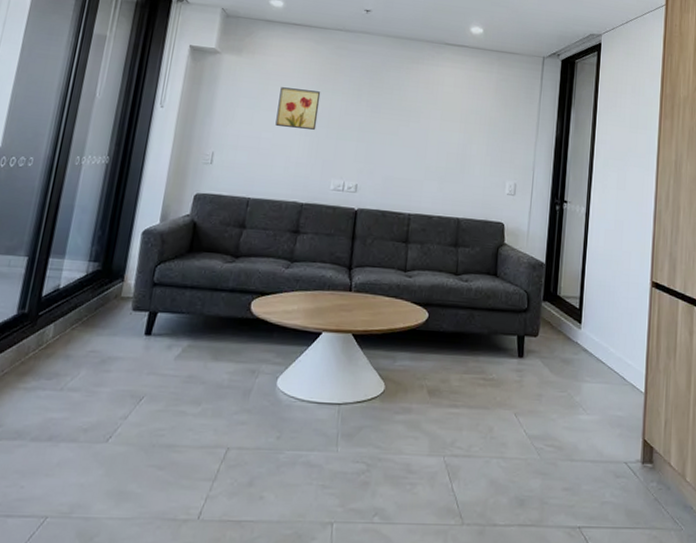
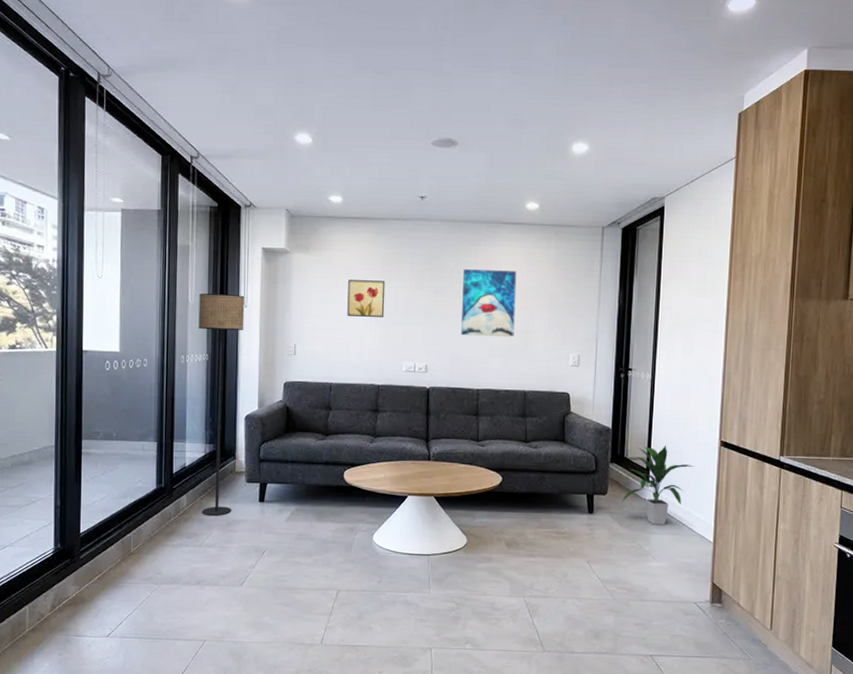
floor lamp: none [69,88,163,352] -> present [198,293,245,517]
wall art: none [396,86,458,161] -> present [461,269,517,338]
indoor plant: none [552,283,626,373] -> present [621,444,694,525]

